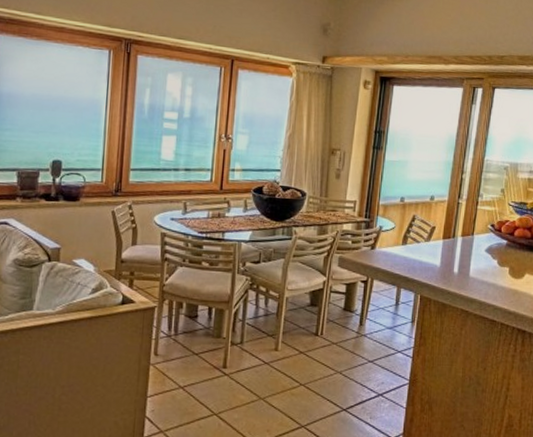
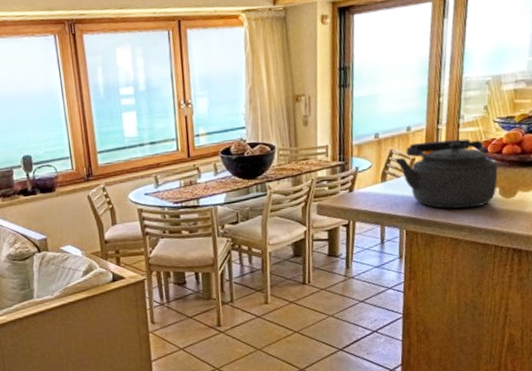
kettle: none [417,212,509,283] -> present [395,138,498,209]

